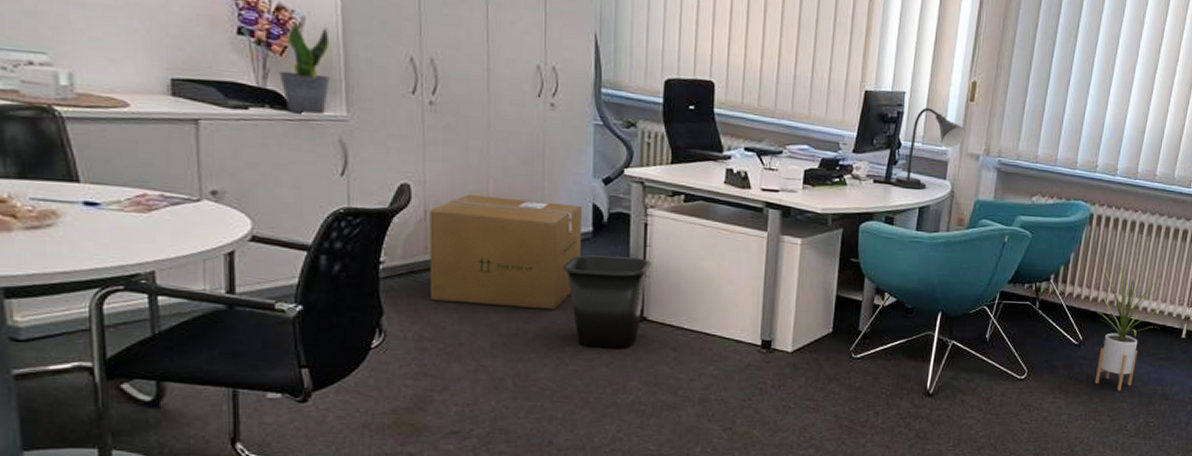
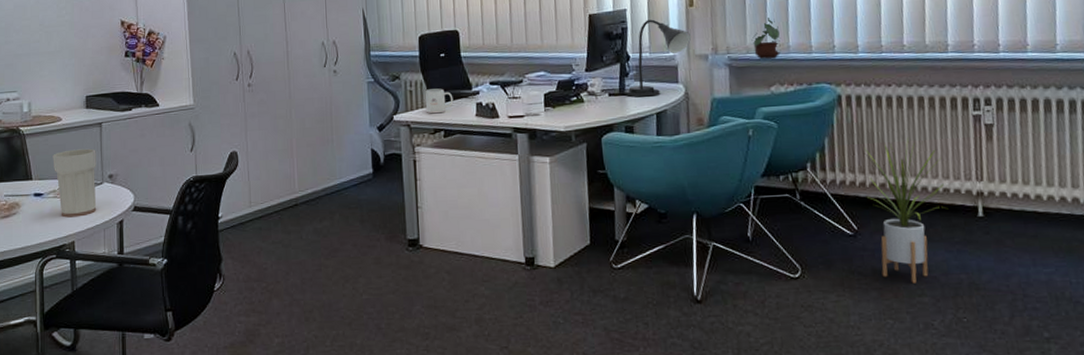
cup: none [115,149,191,240] -> present [53,148,97,218]
potted plant: present [279,20,330,116] -> none [150,40,182,109]
box: present [429,195,583,310] -> none [251,151,365,247]
waste bin: present [563,255,651,348] -> none [352,191,422,277]
mug: none [665,144,700,175] -> present [424,88,454,114]
potted plant: none [1023,127,1052,170] -> present [751,18,781,60]

